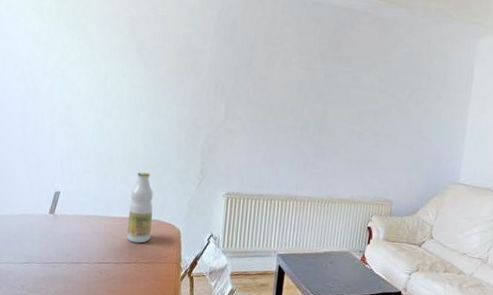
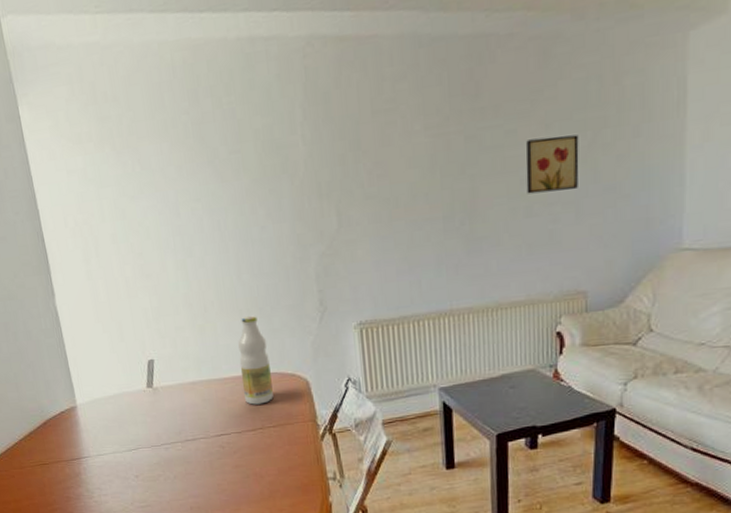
wall art: none [361,86,401,127] -> present [525,135,579,194]

